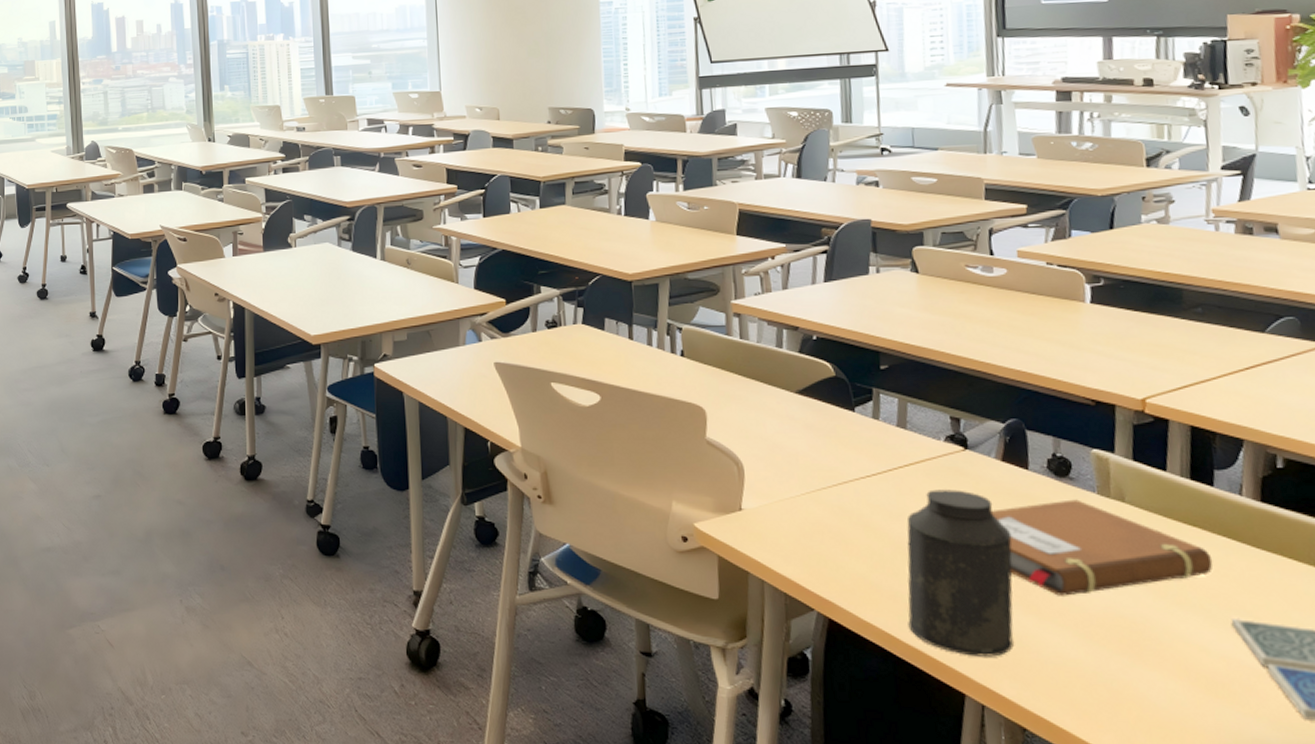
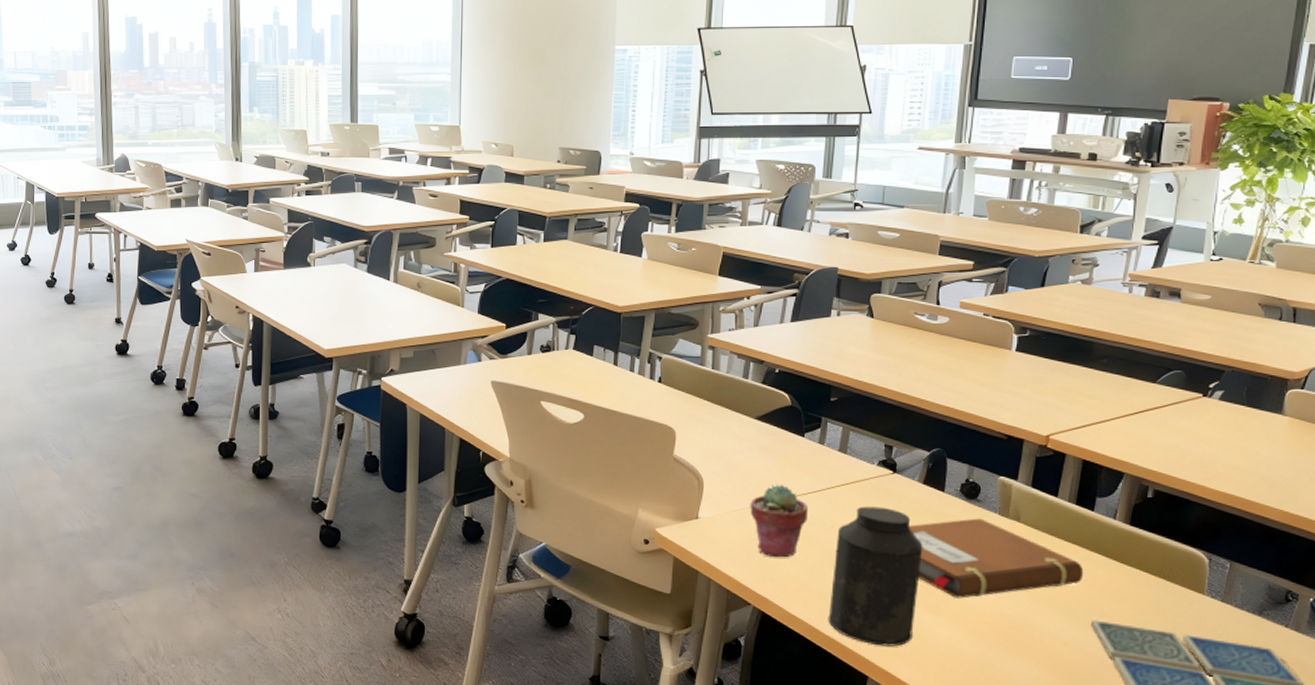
potted succulent: none [800,467,870,553] -> present [750,484,809,558]

